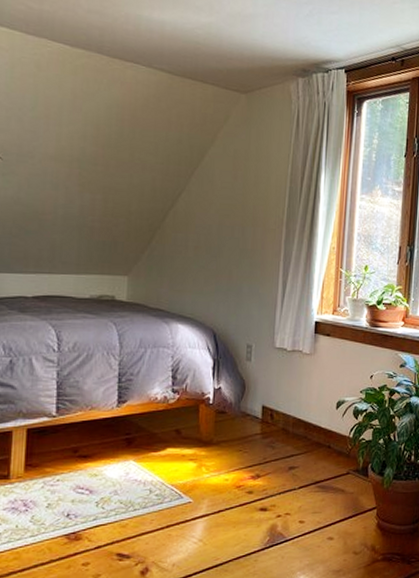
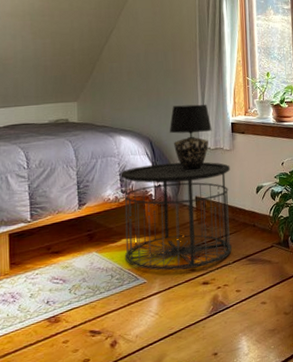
side table: none [168,362,308,491] -> present [120,162,232,271]
table lamp: none [238,294,291,374] -> present [169,104,212,171]

